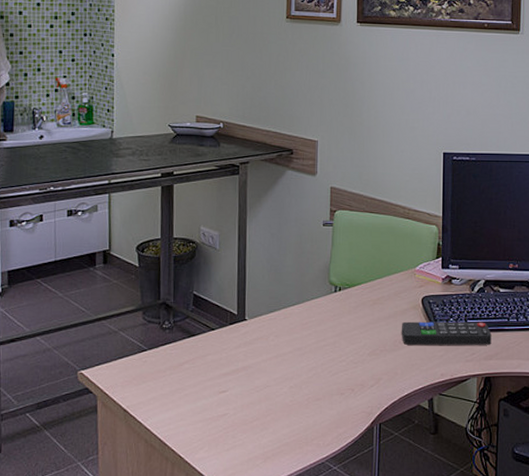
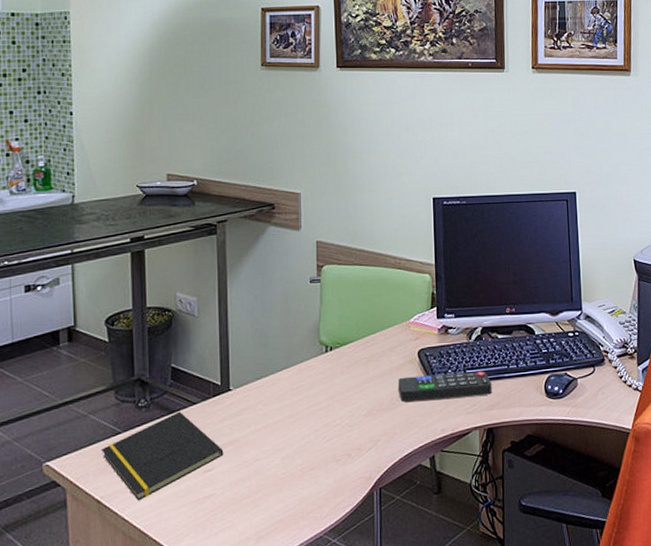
notepad: none [129,335,237,413] -> present [102,411,224,501]

